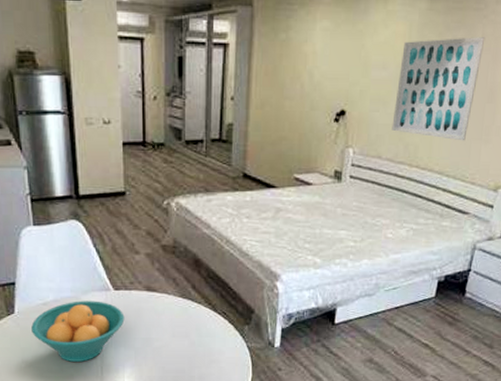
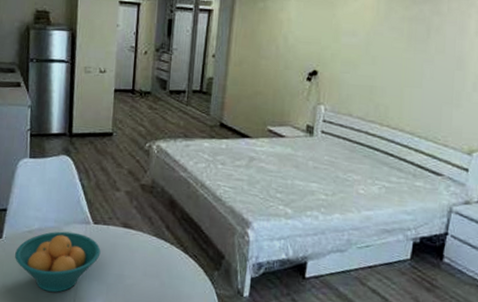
wall art: present [392,37,486,141] -> none [362,10,451,105]

